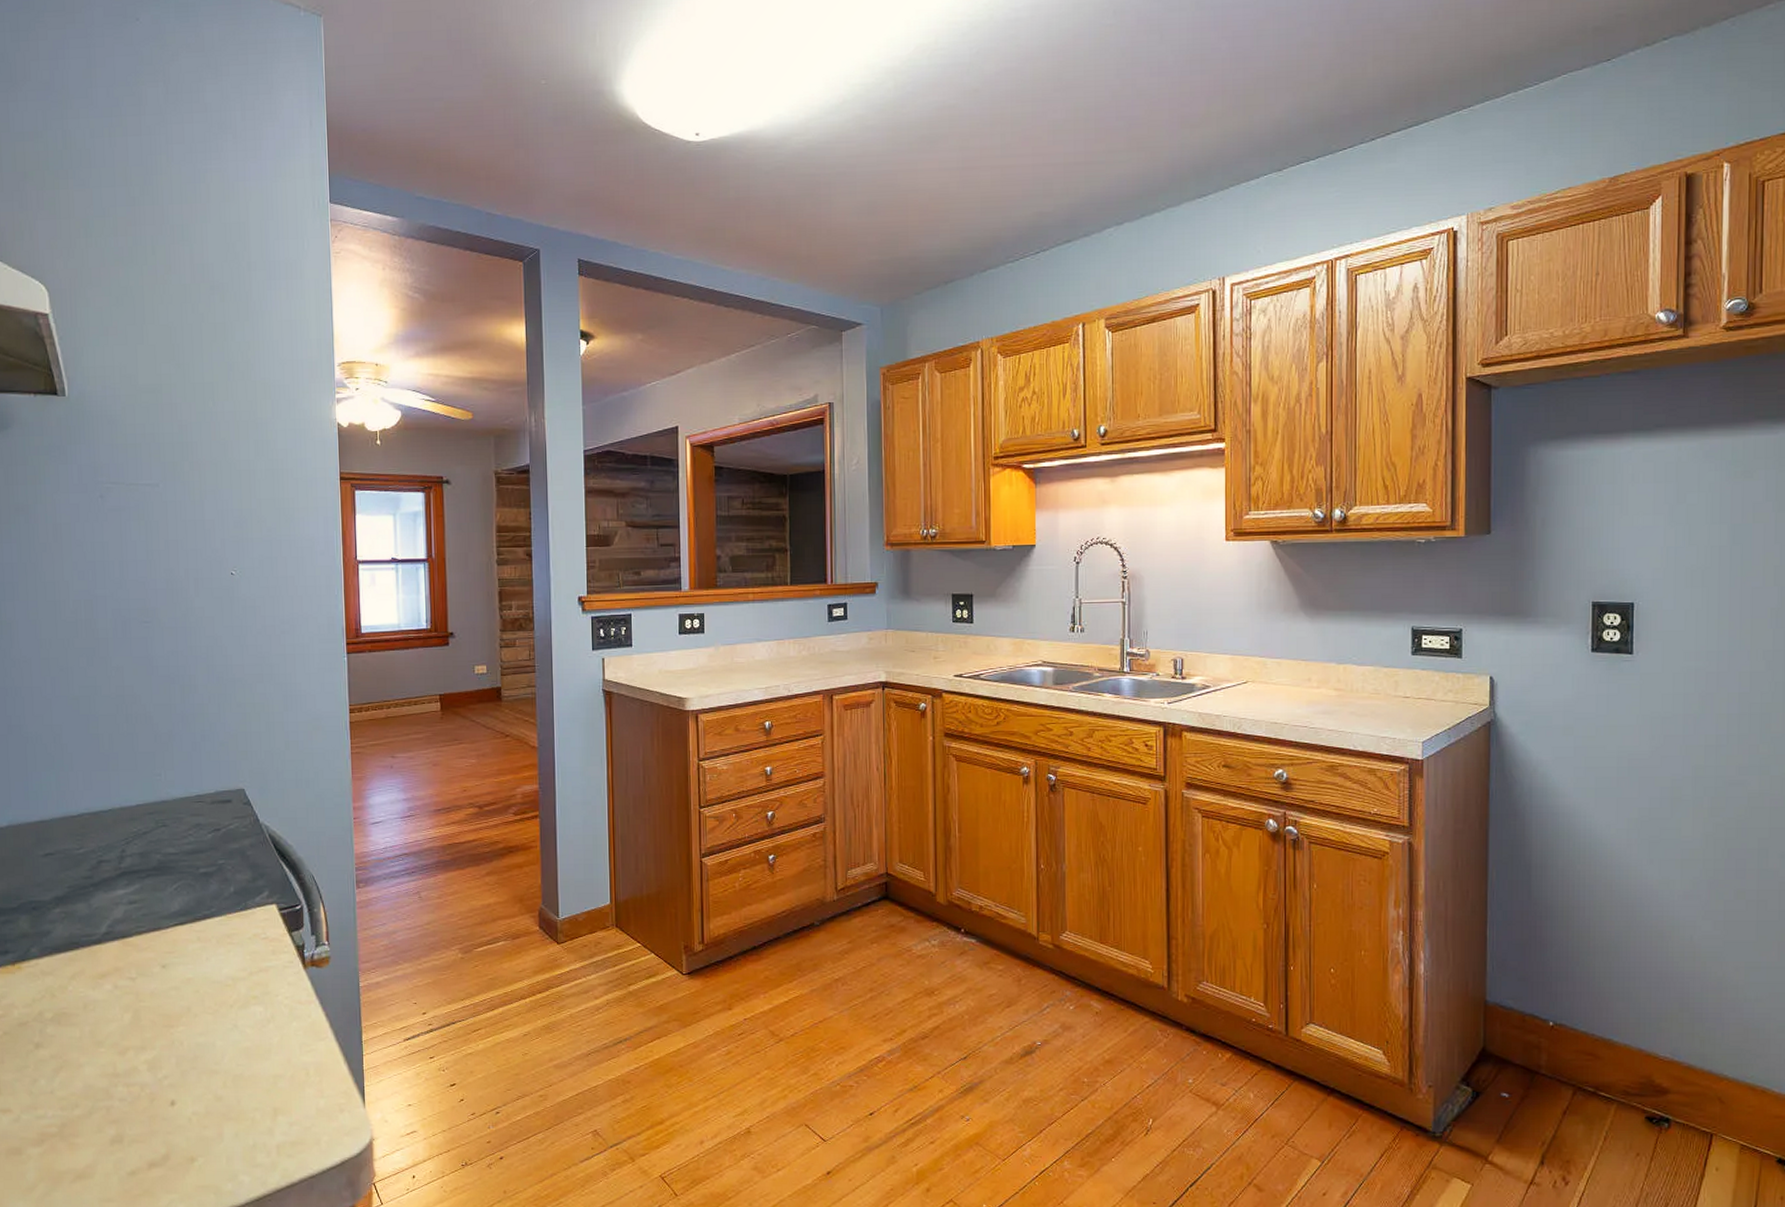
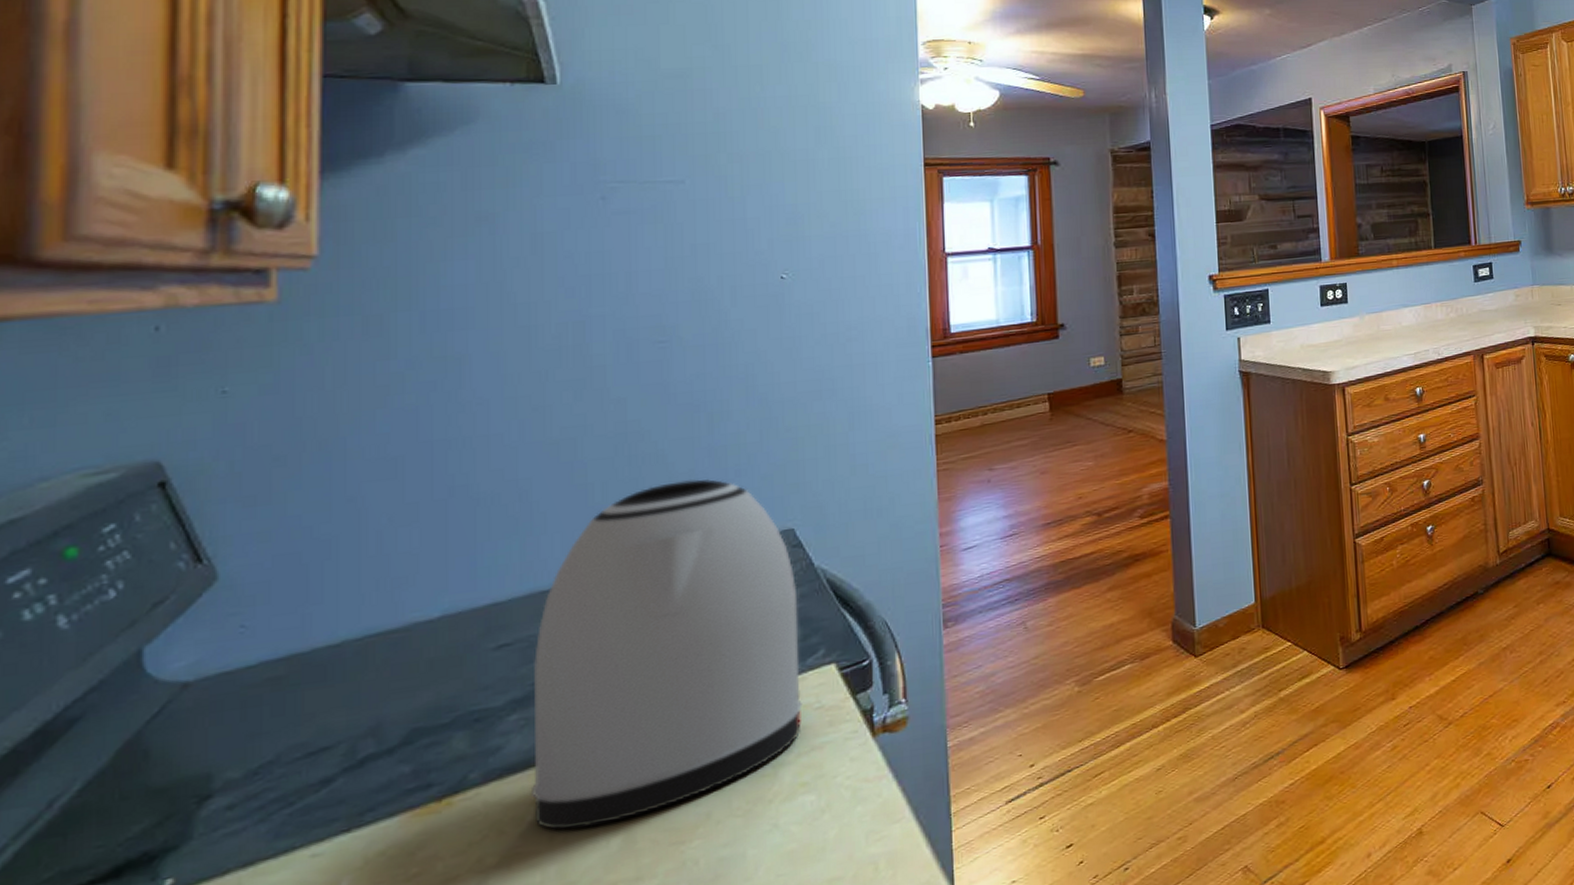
kettle: none [69,739,253,1003] -> present [532,479,803,830]

